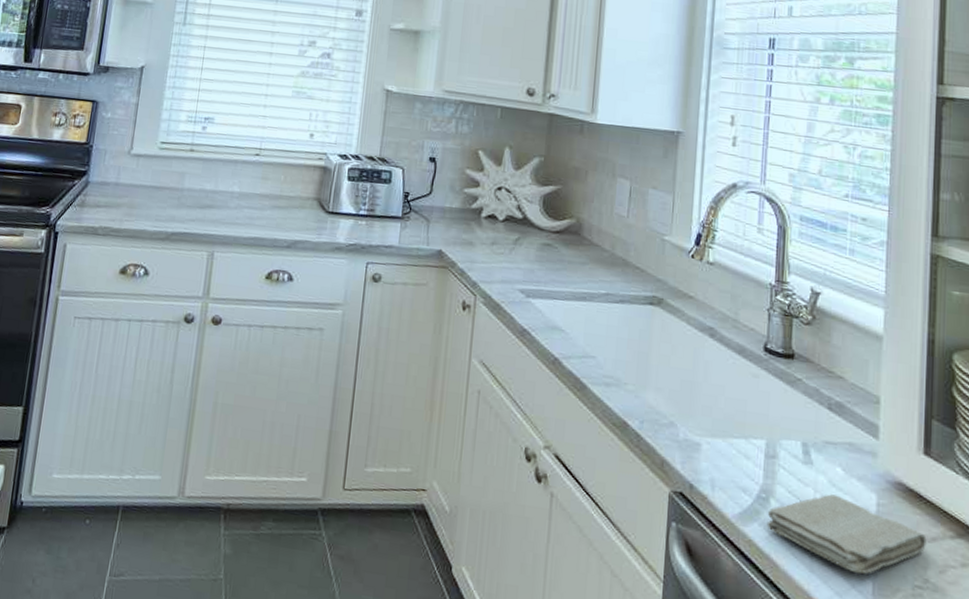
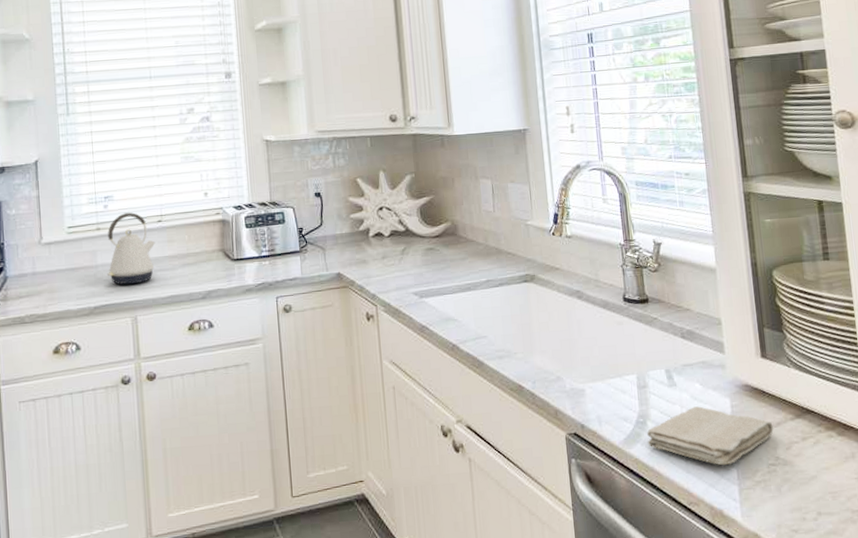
kettle: none [191,139,249,217] -> present [107,212,156,285]

